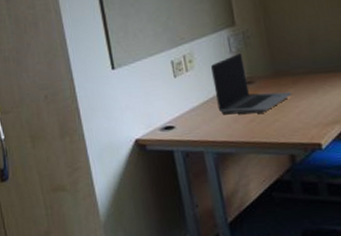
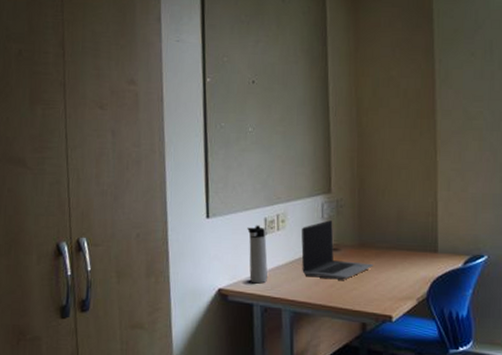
thermos bottle: none [155,69,184,129] -> present [247,225,268,284]

